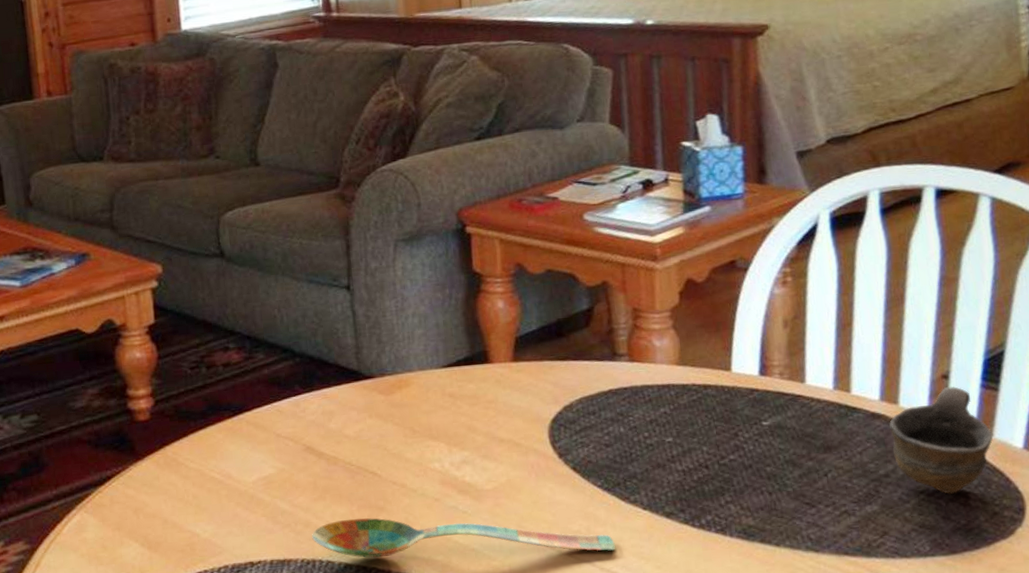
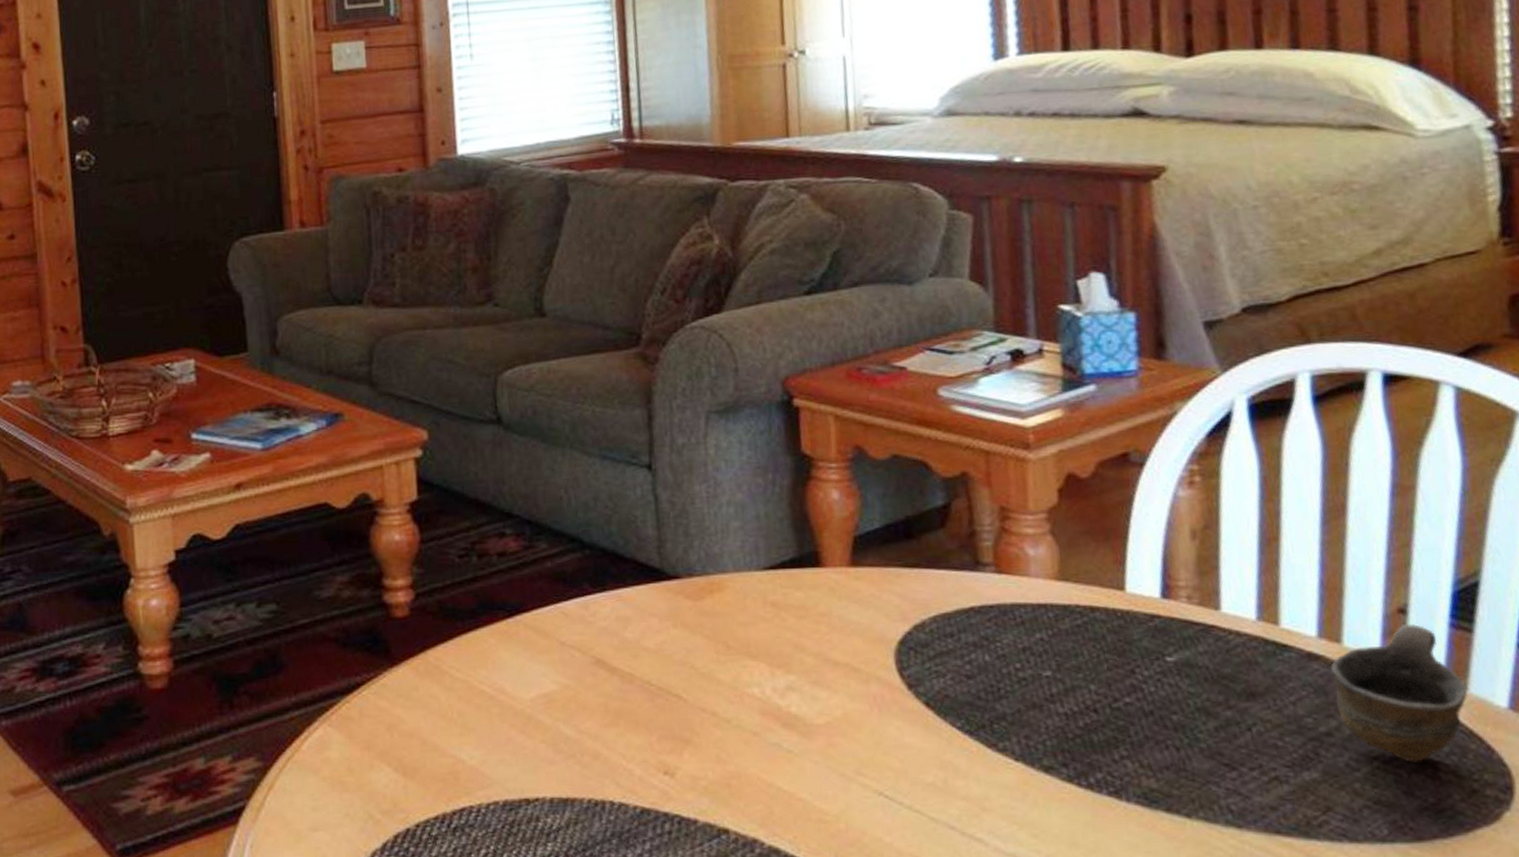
spoon: present [312,518,615,558] -> none [601,751,980,811]

